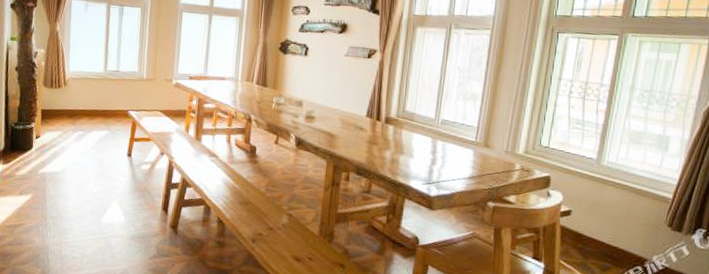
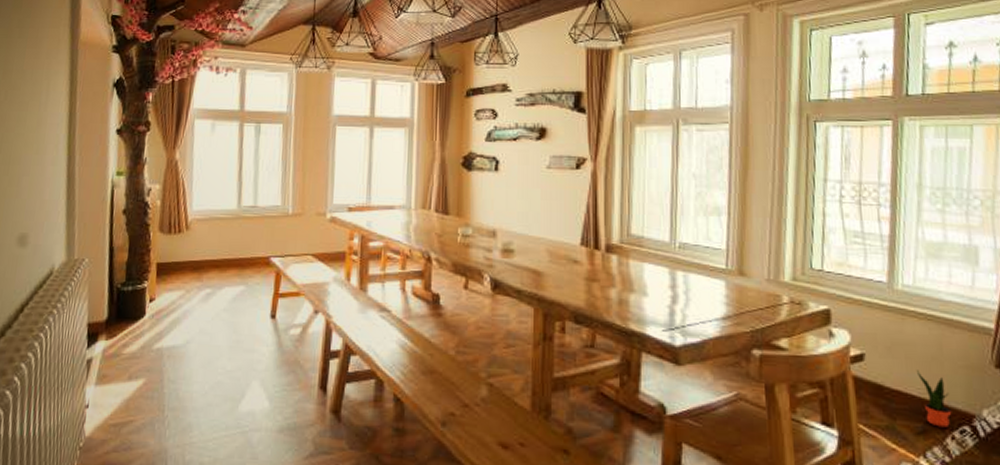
potted plant: none [609,224,631,267] -> present [917,370,952,428]

